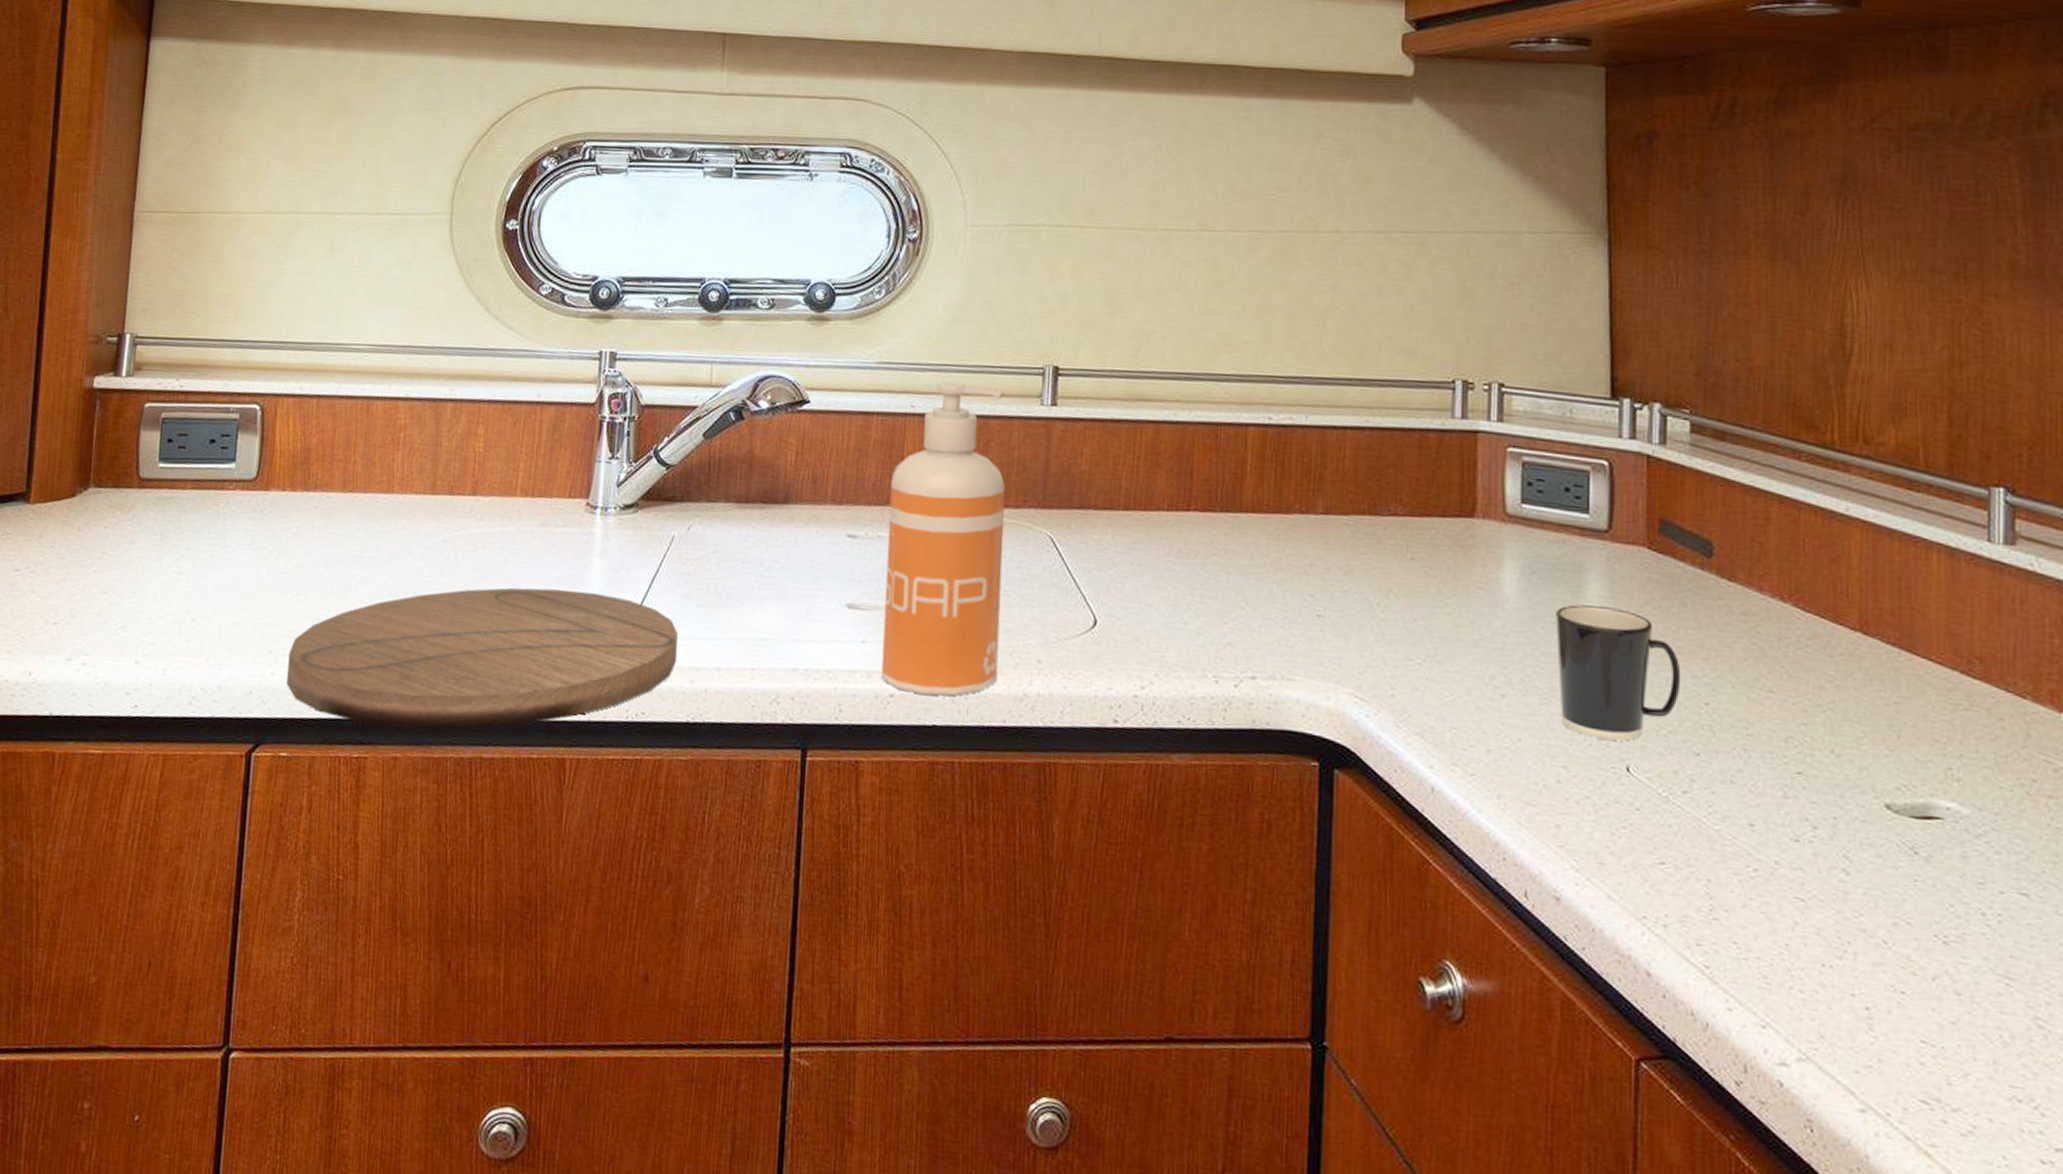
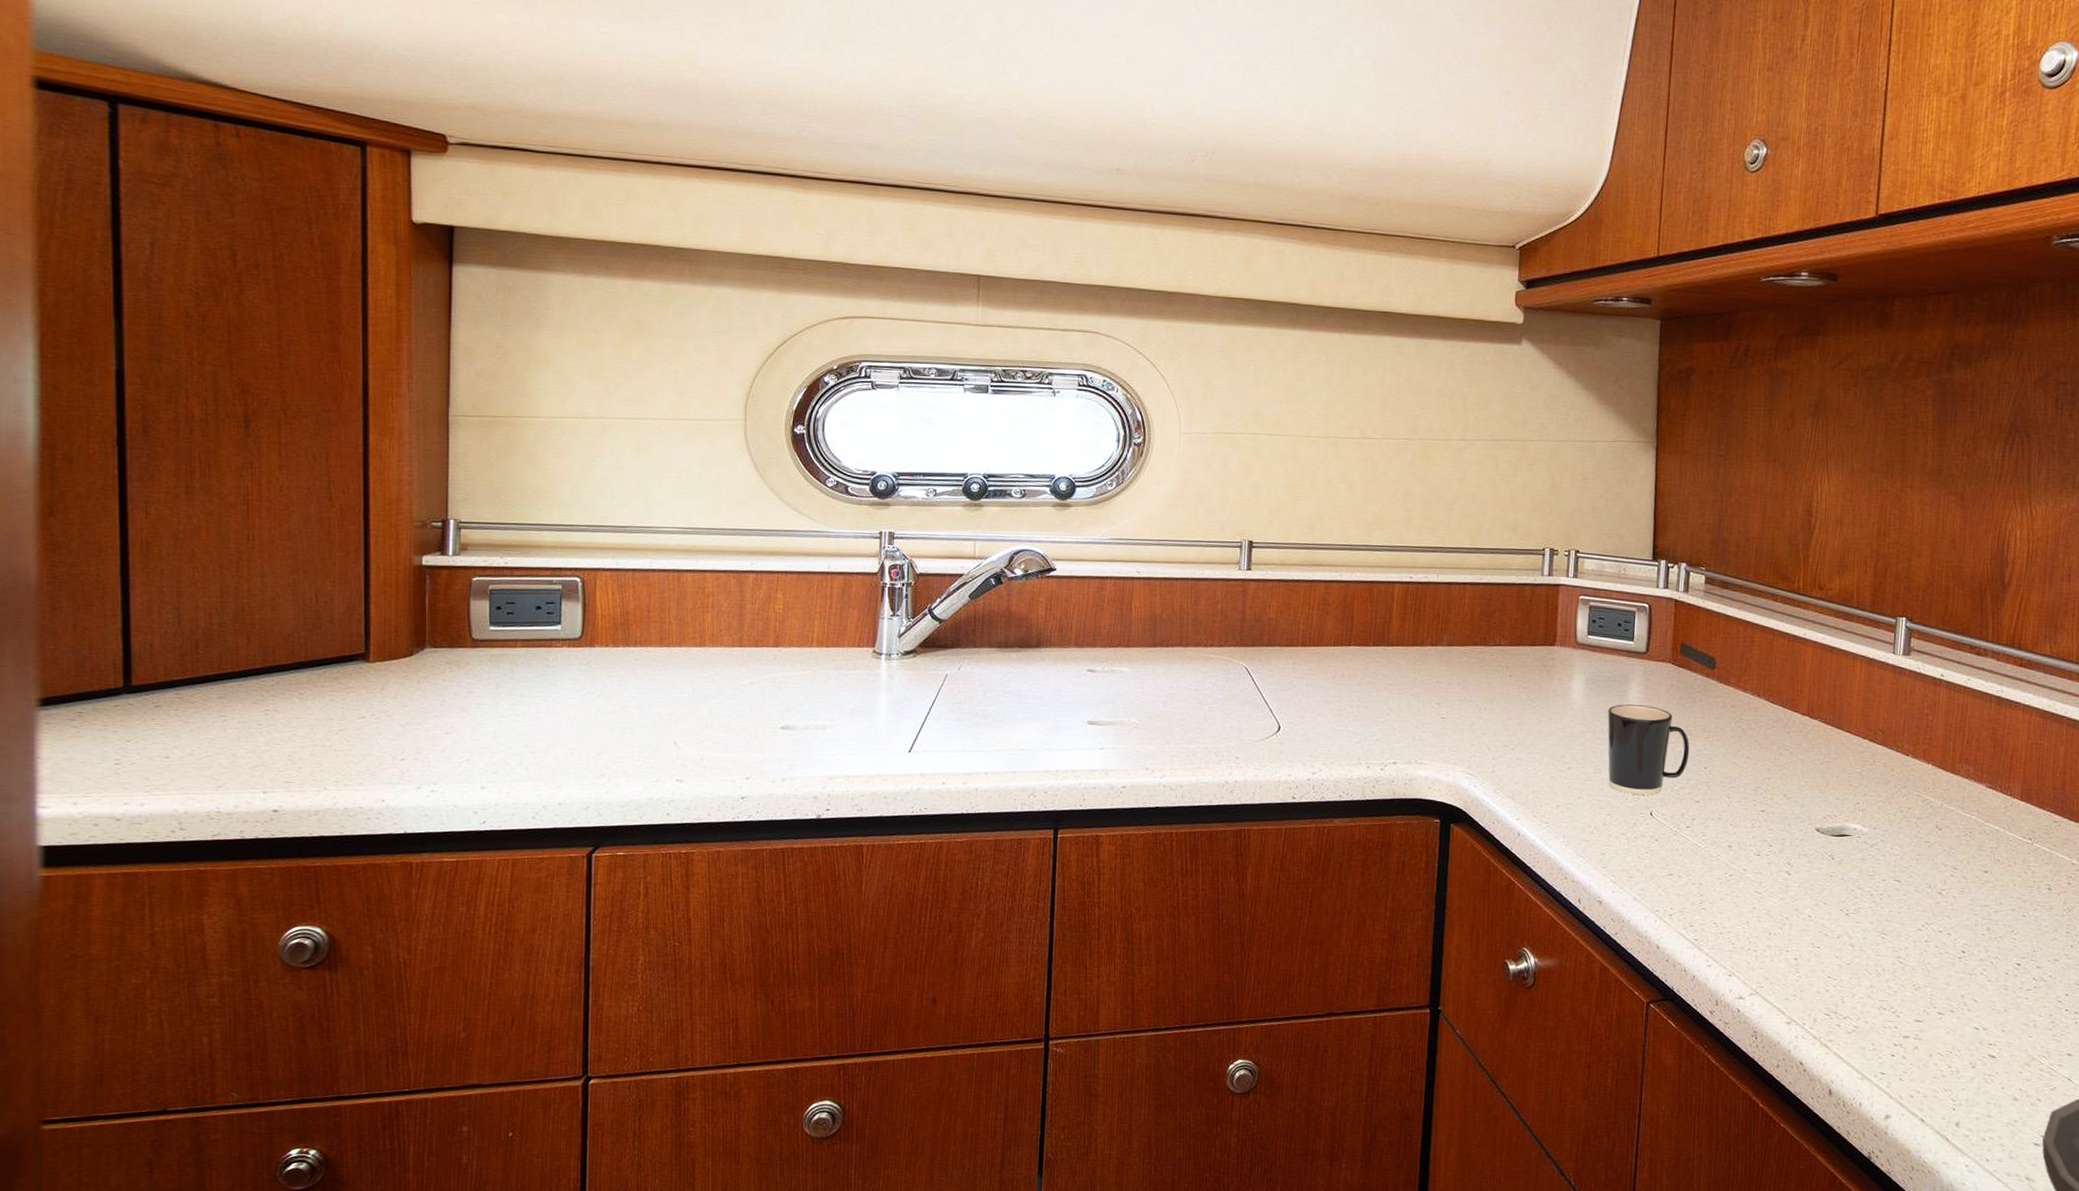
cutting board: present [287,587,678,730] -> none [620,717,952,829]
soap dispenser: present [882,382,1006,696] -> none [1116,553,1212,786]

